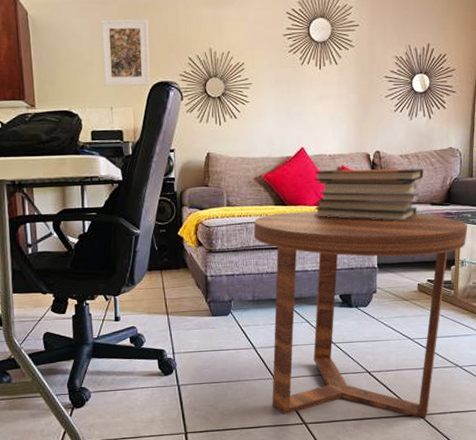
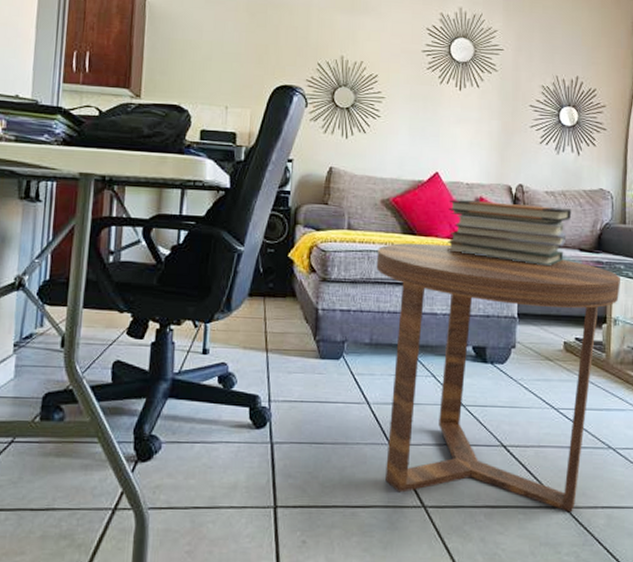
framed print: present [101,19,150,87] -> none [221,14,277,87]

